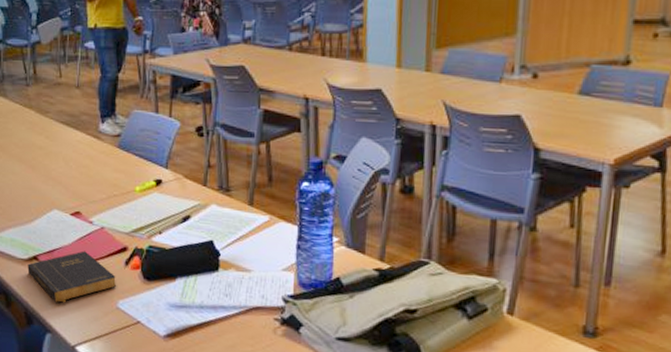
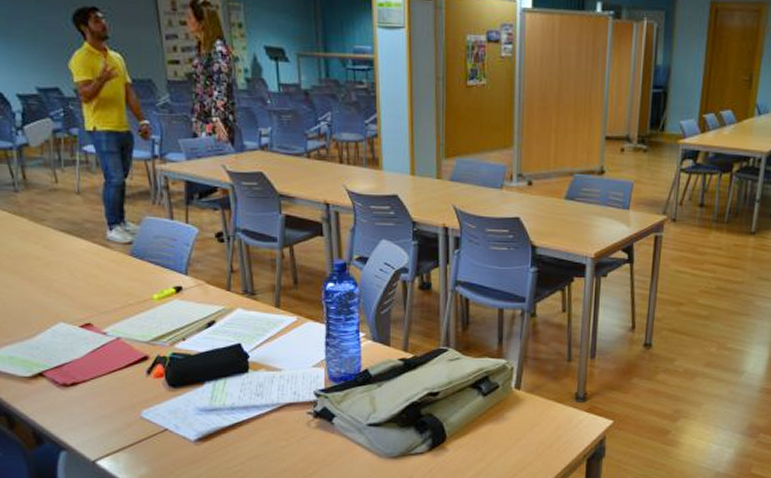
book: present [27,251,117,303] -> none [32,363,140,418]

